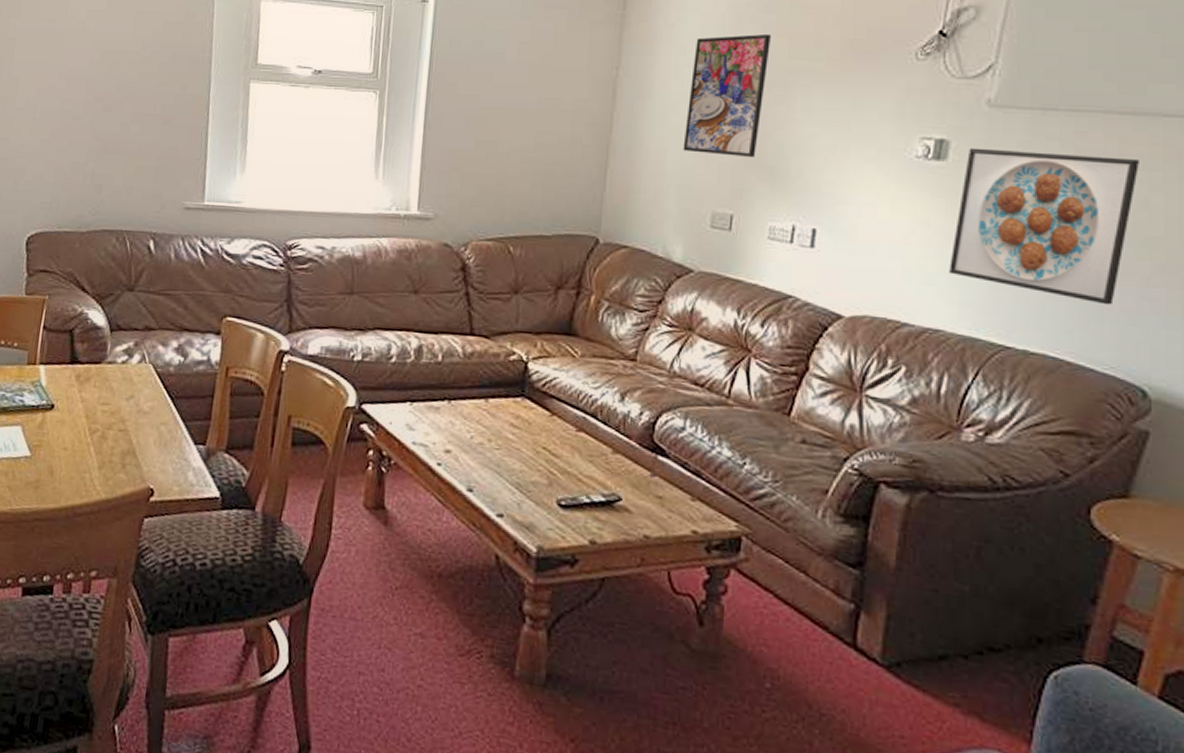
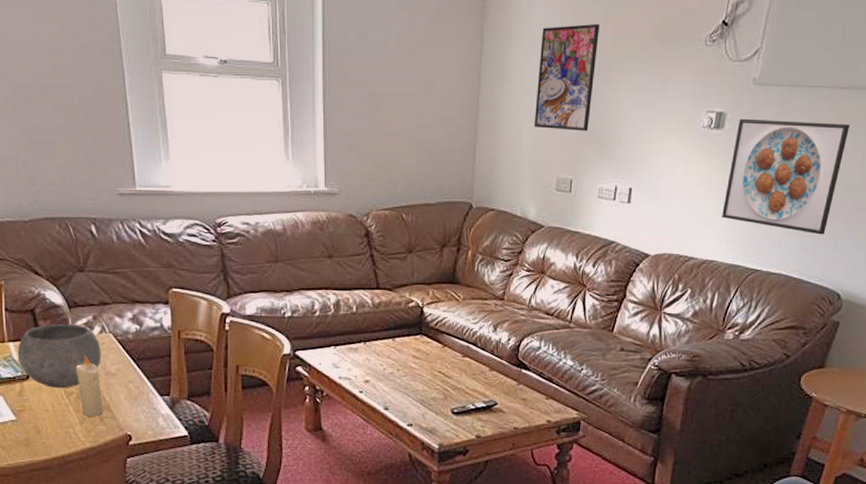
bowl: none [45,347,137,424] -> present [17,323,101,389]
candle: none [103,388,130,462] -> present [75,356,104,416]

